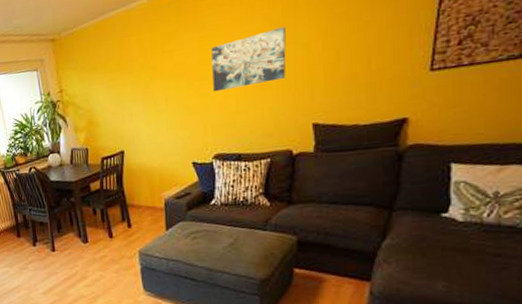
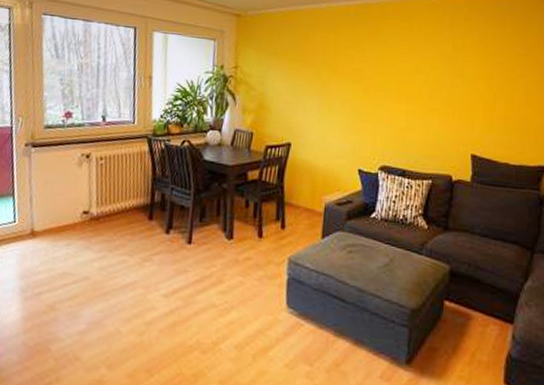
wall art: present [211,26,286,92] -> none [387,60,454,107]

